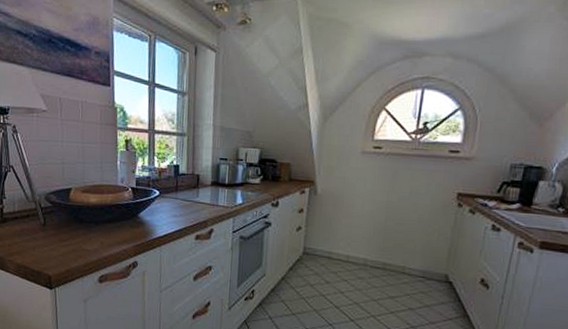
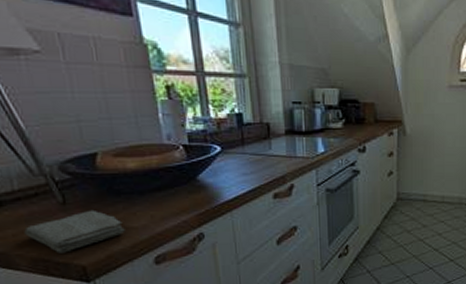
washcloth: none [16,232,82,263] -> present [24,209,125,253]

